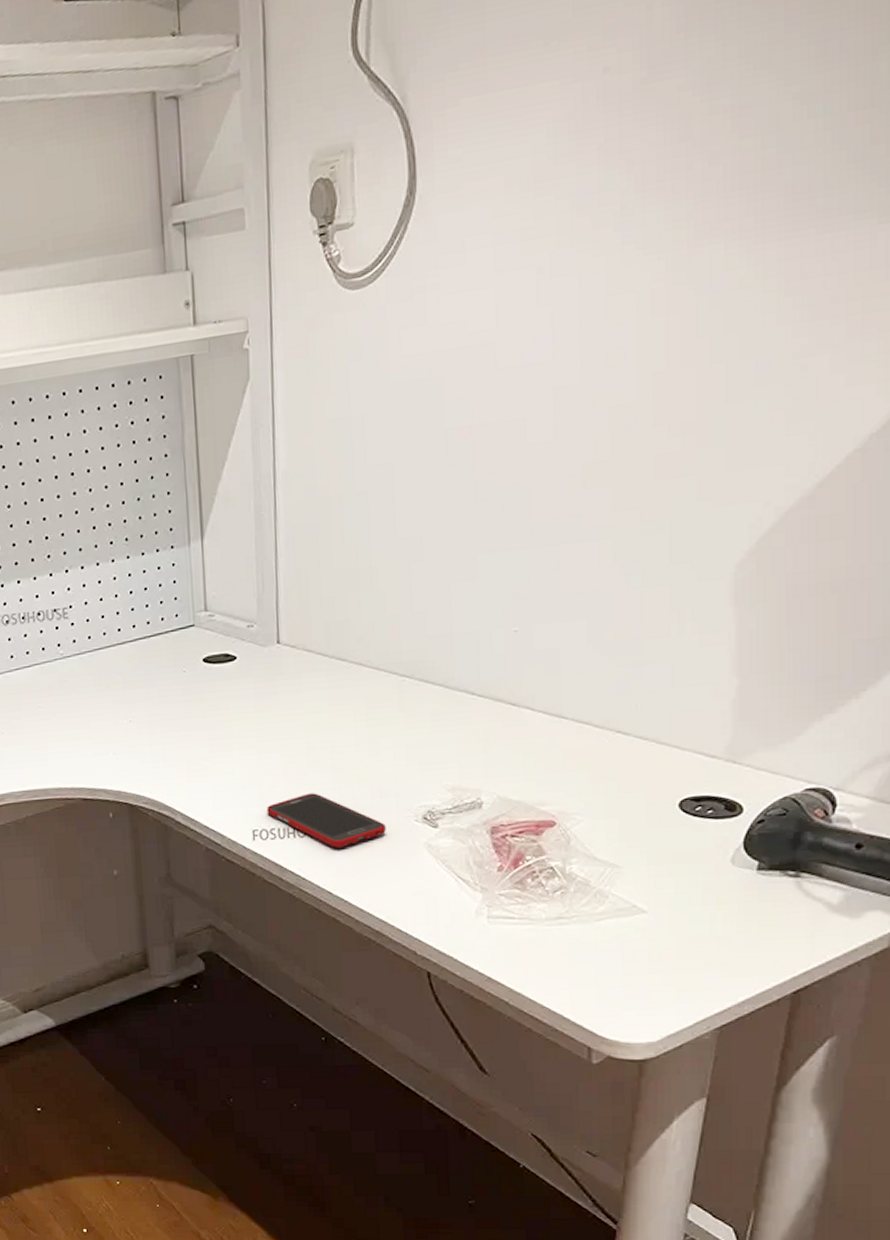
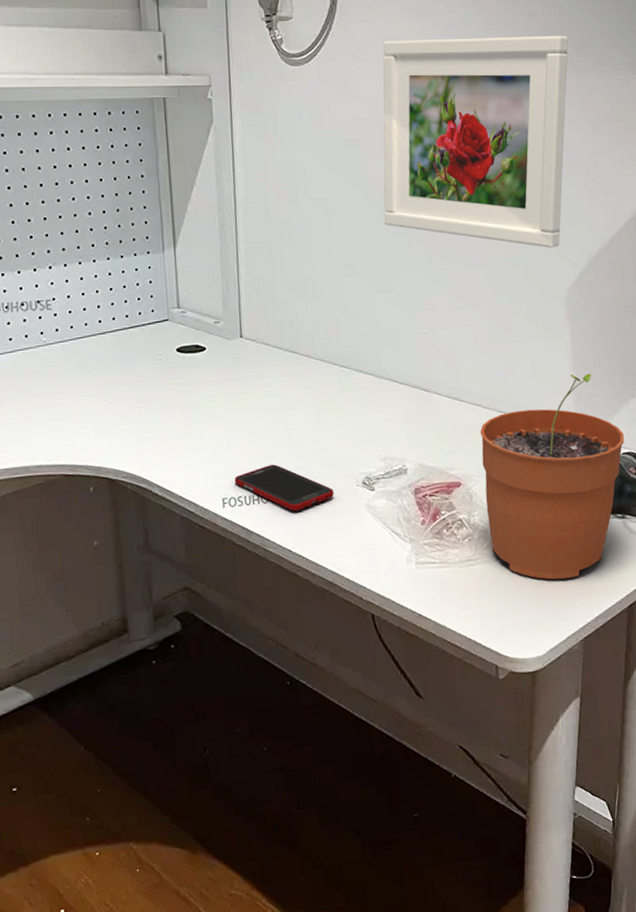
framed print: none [468,179,773,505] -> present [383,35,568,248]
plant pot: none [587,679,811,951] -> present [480,373,625,580]

